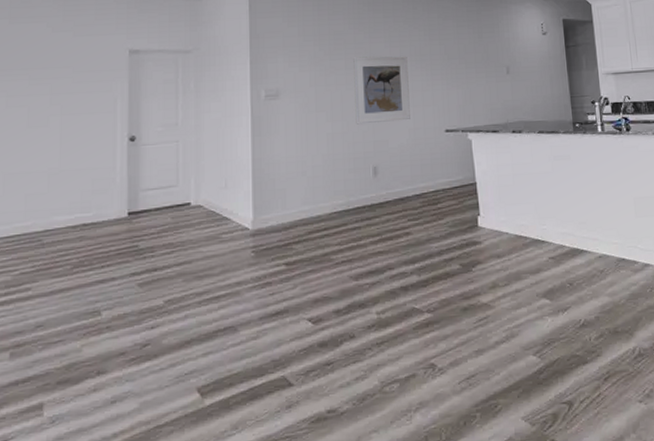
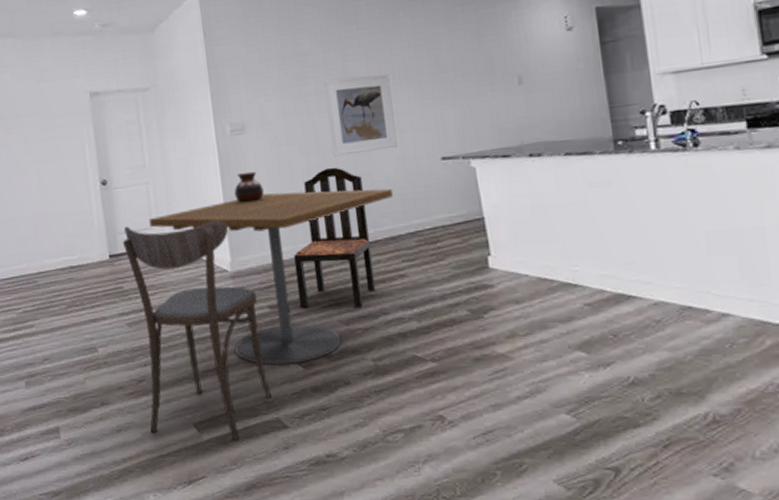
dining chair: none [144,180,280,403] -> present [122,221,272,440]
dining table: none [175,155,405,323] -> present [149,188,394,365]
vase: none [263,134,291,164] -> present [234,171,264,203]
dining chair: none [313,134,384,265] -> present [294,167,376,309]

